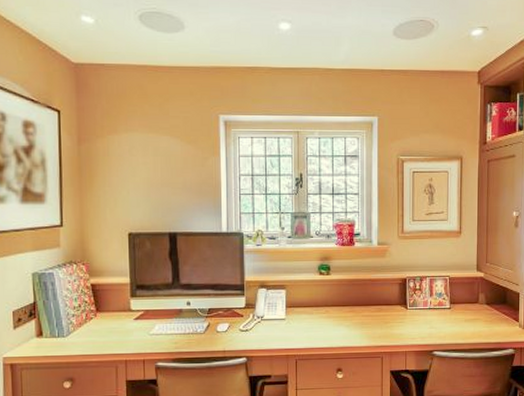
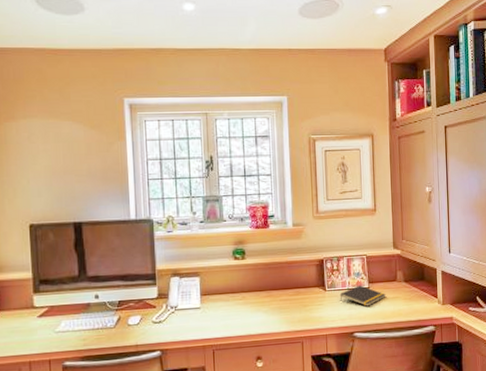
notepad: none [421,305,467,326] -> present [339,285,386,307]

